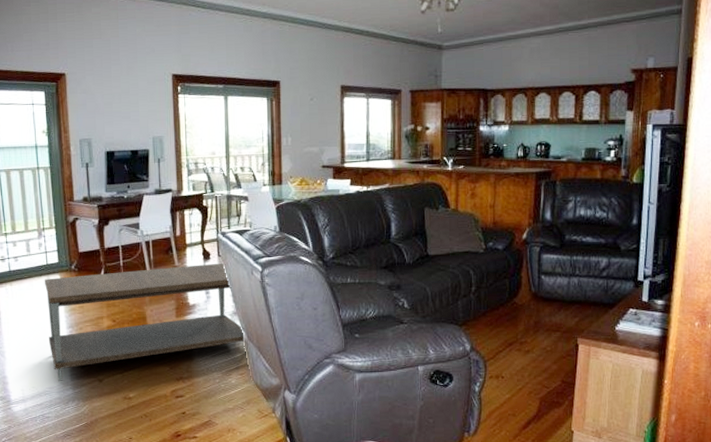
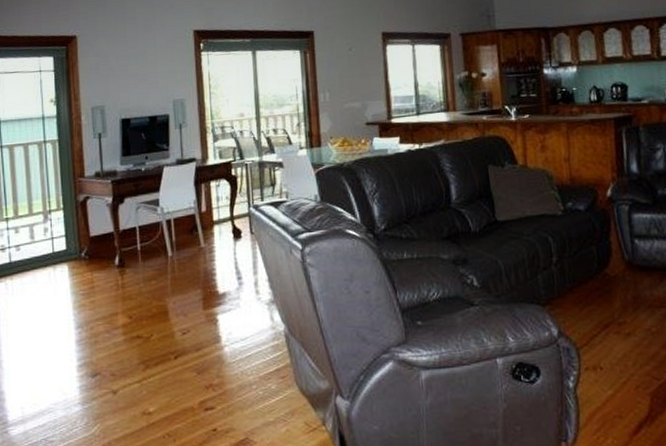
coffee table: present [45,263,244,382] -> none [50,241,284,396]

